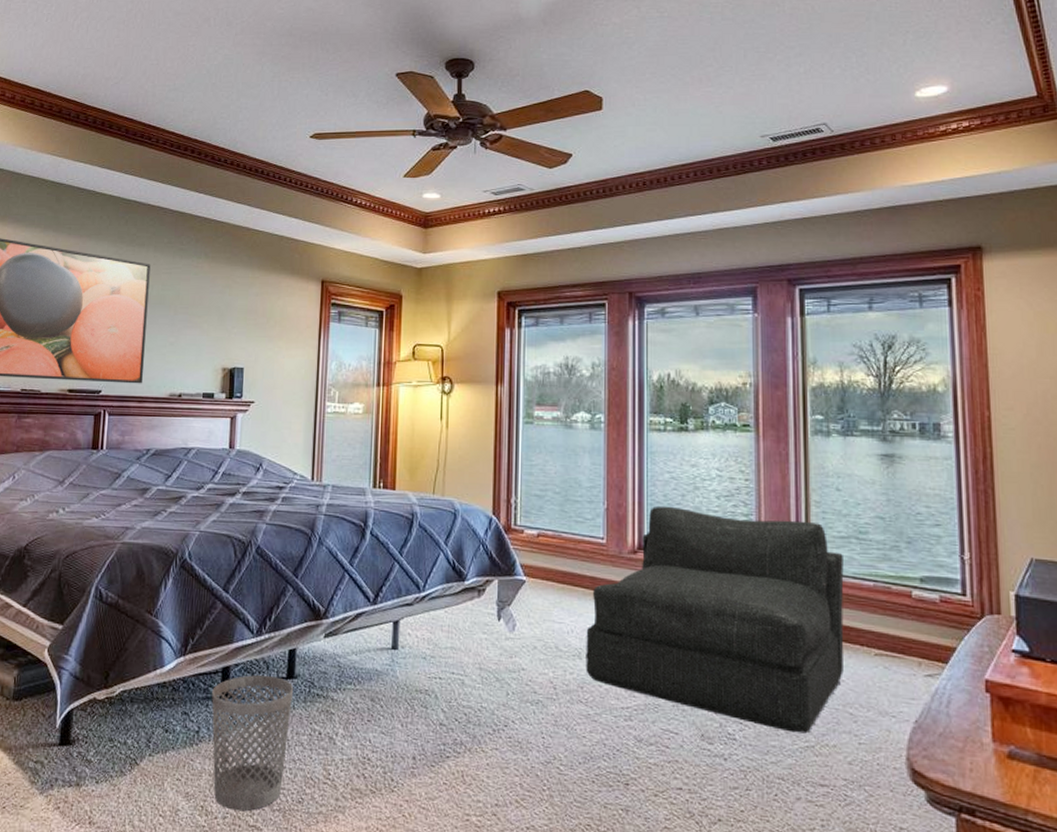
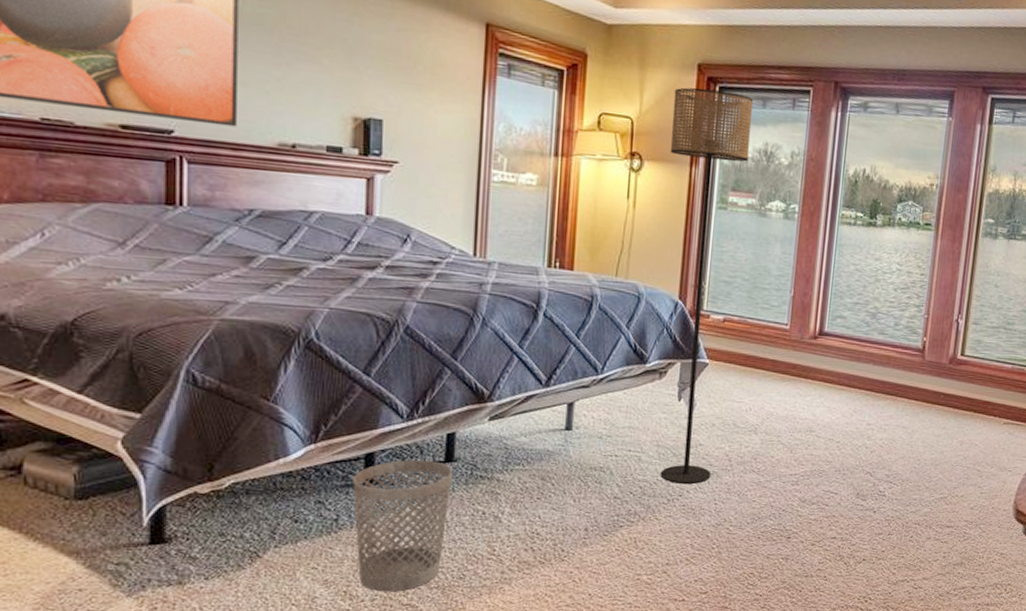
floor lamp: none [476,313,551,713] -> present [660,87,754,484]
armchair: present [586,505,844,734] -> none [760,295,992,488]

